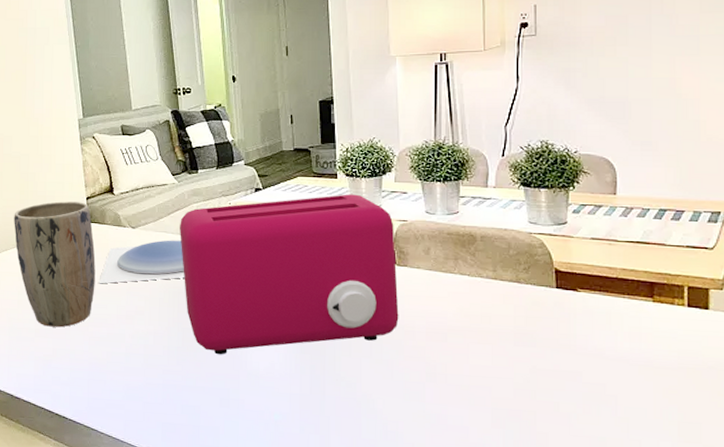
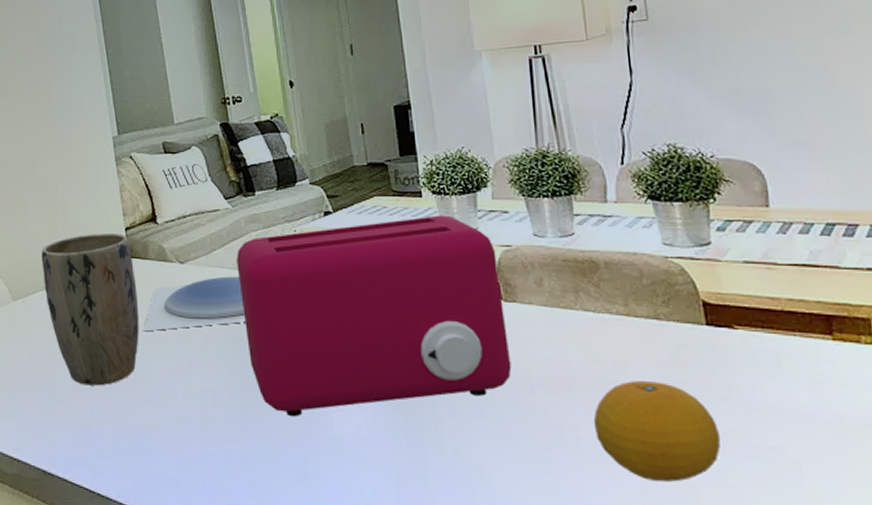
fruit: none [460,331,558,409] -> present [593,381,721,482]

